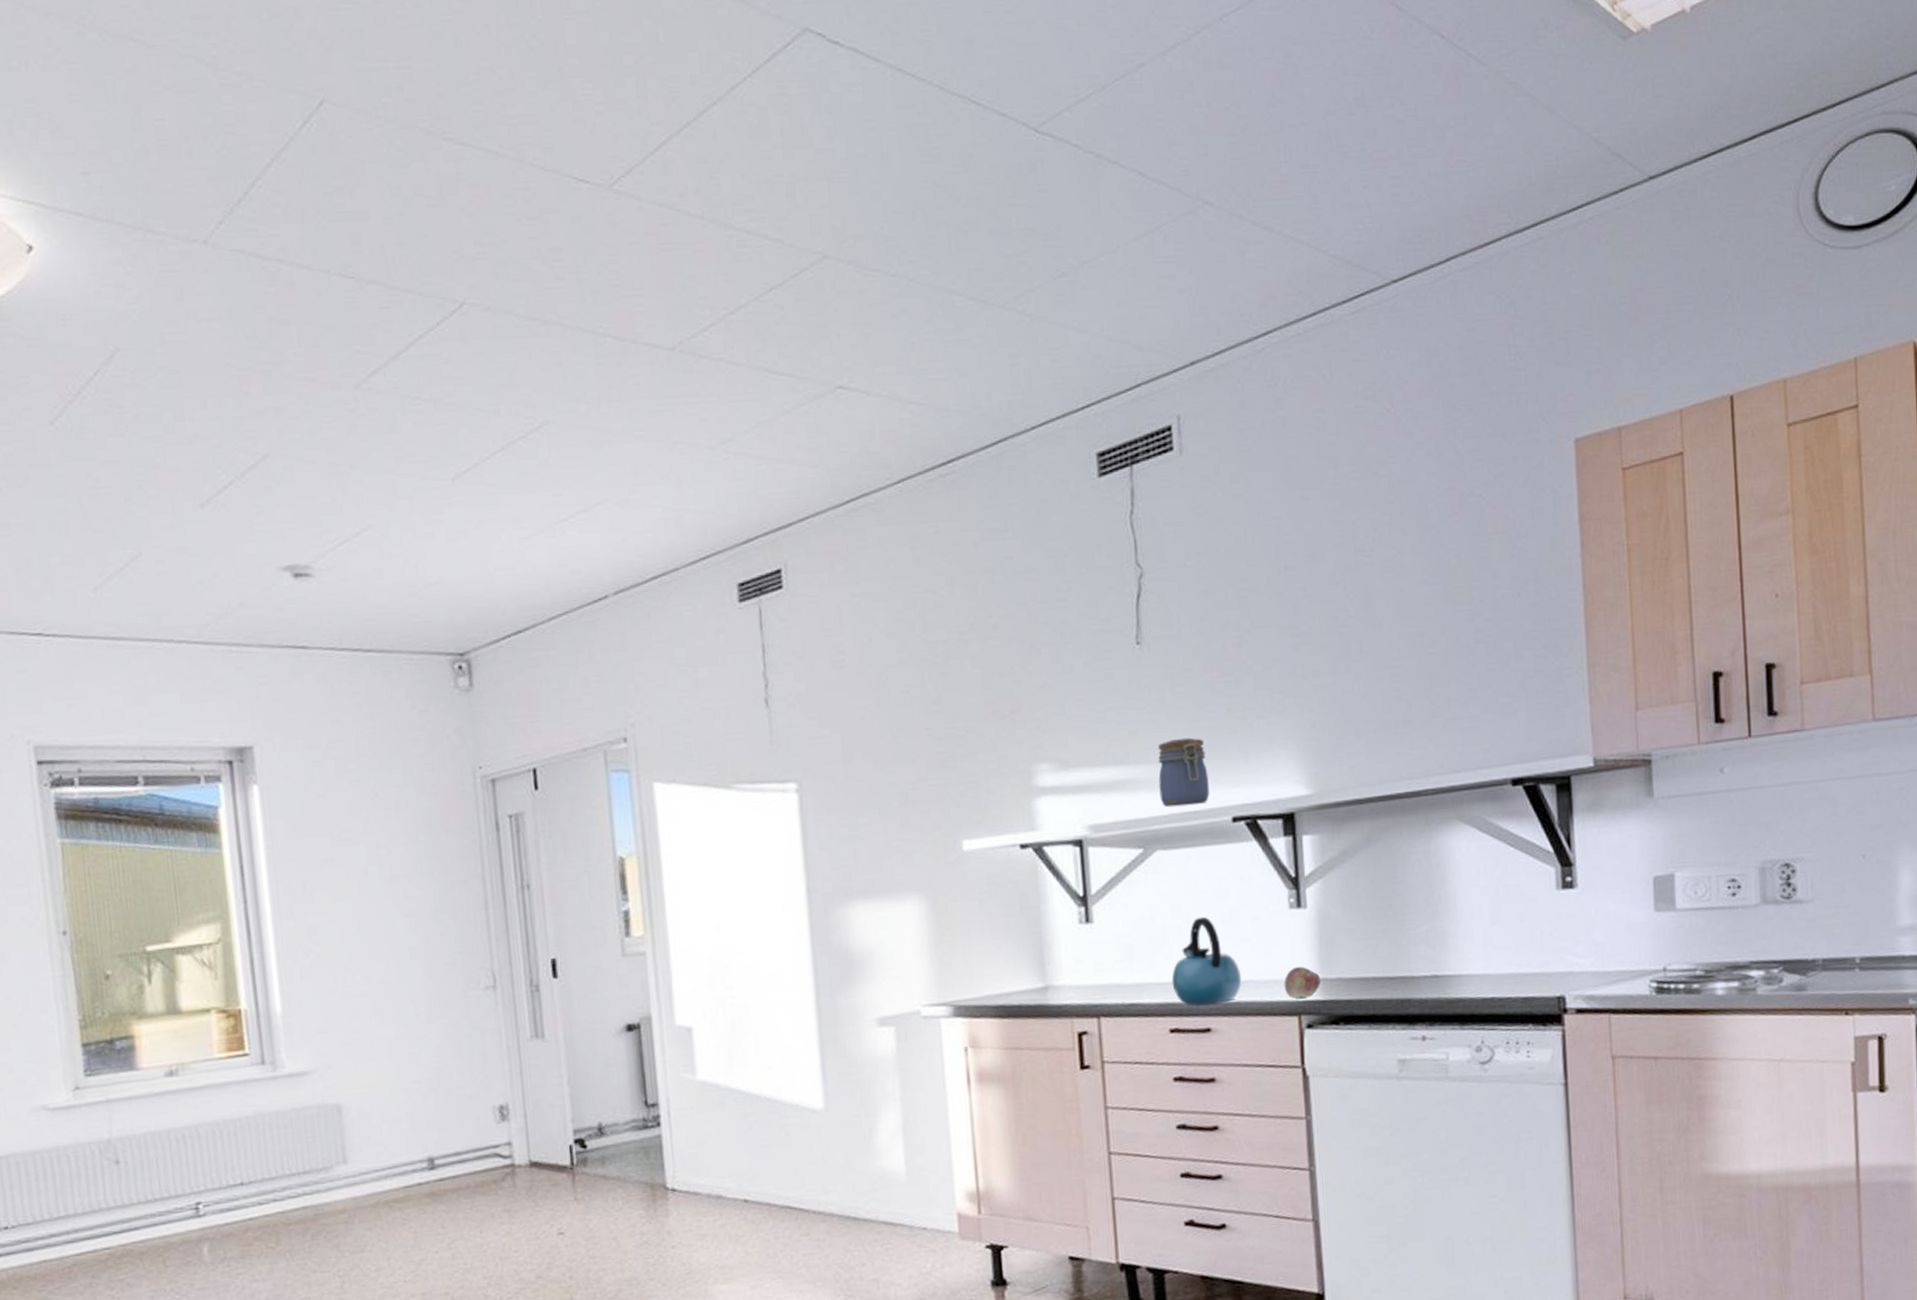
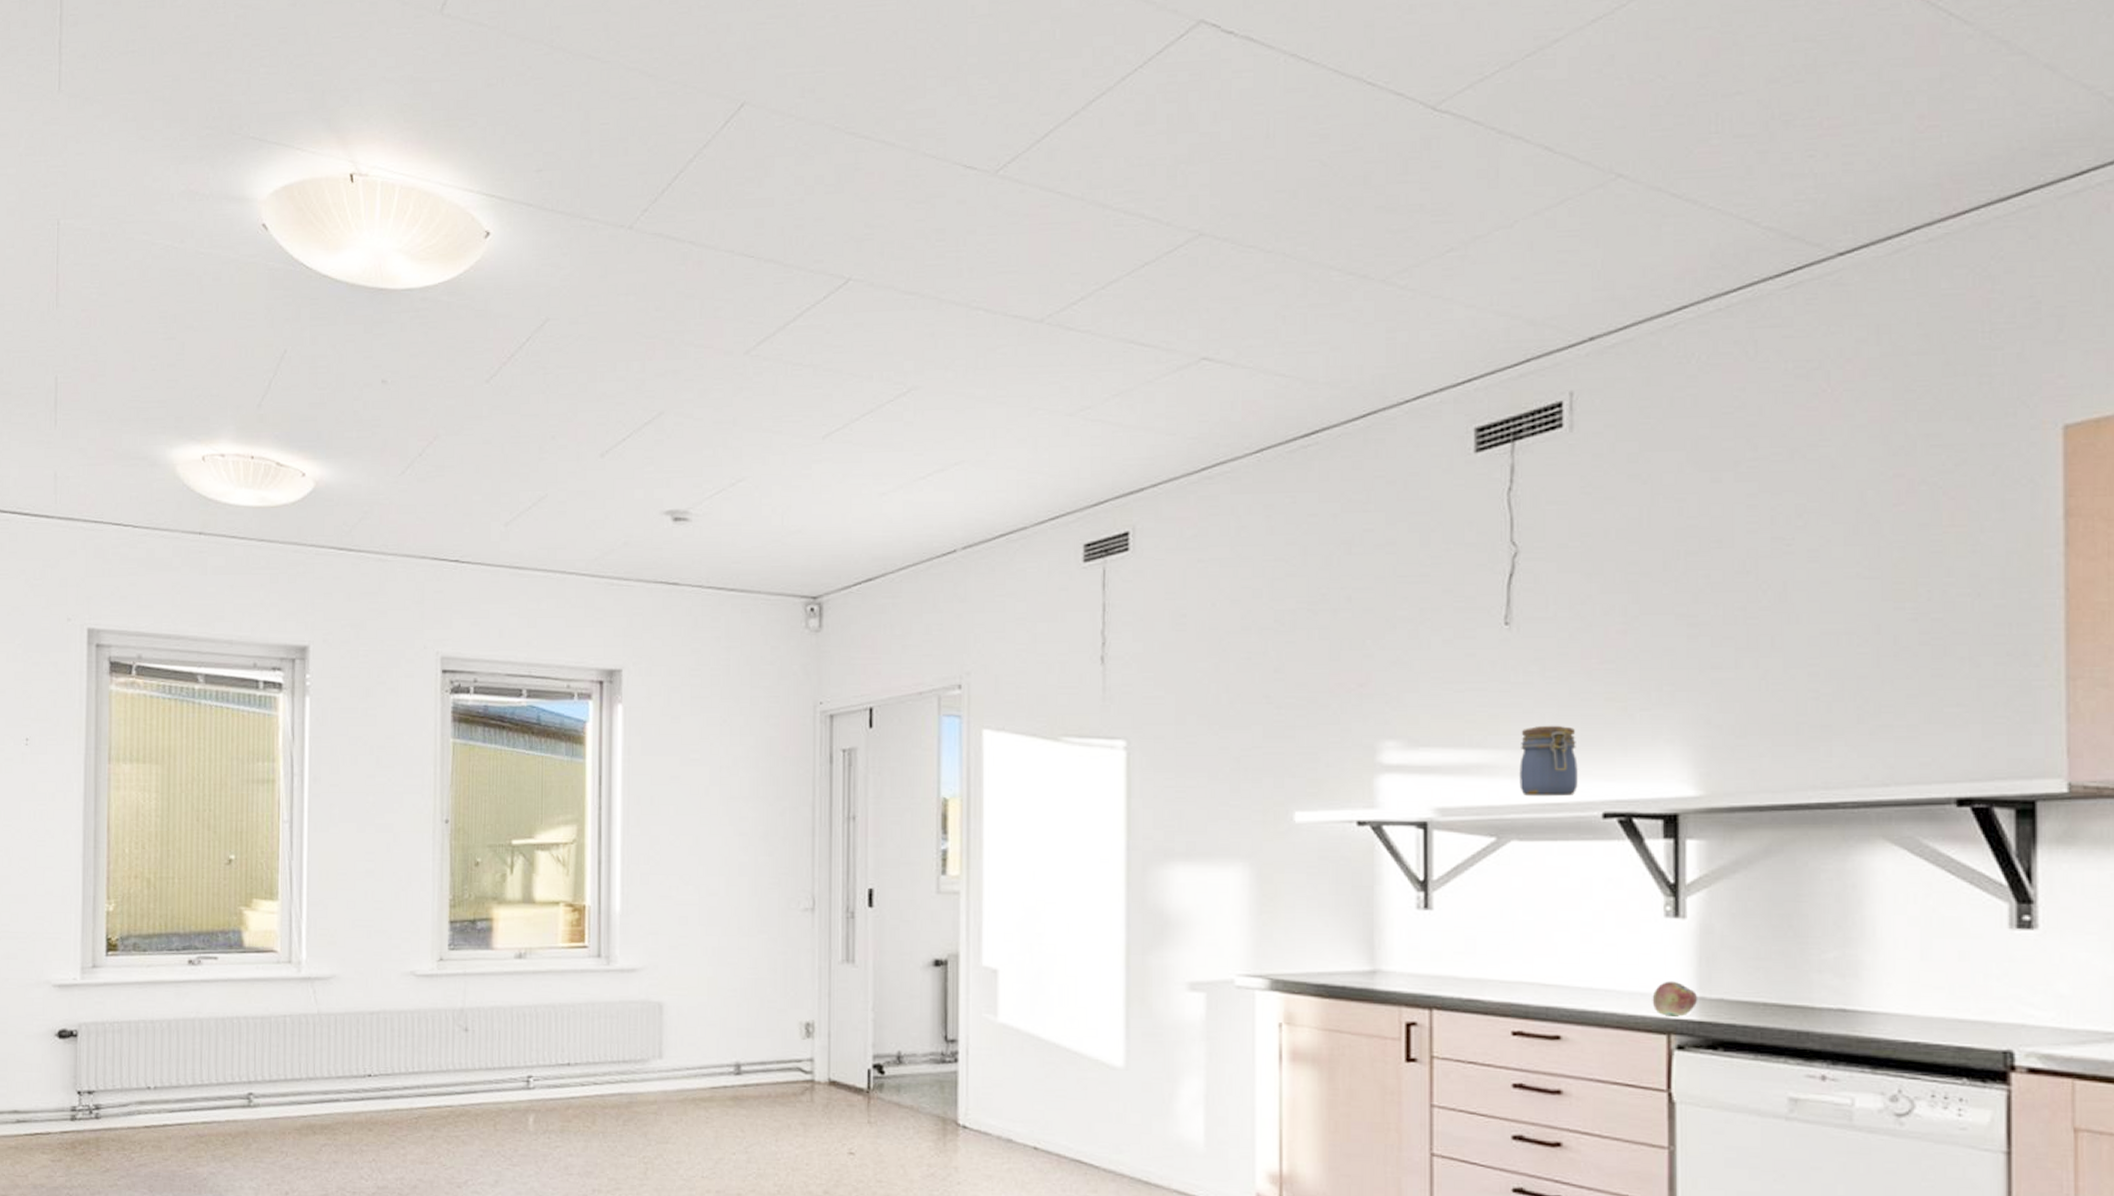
kettle: present [1171,916,1242,1007] -> none [1518,915,1602,1011]

